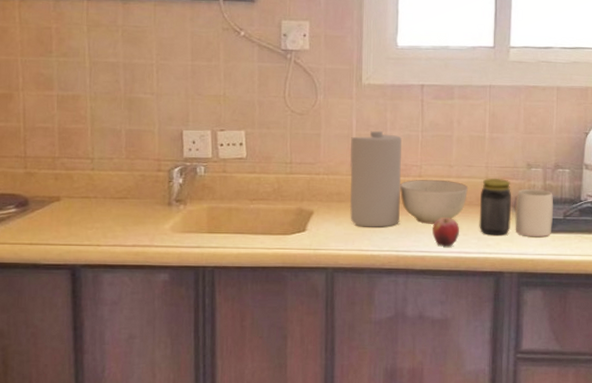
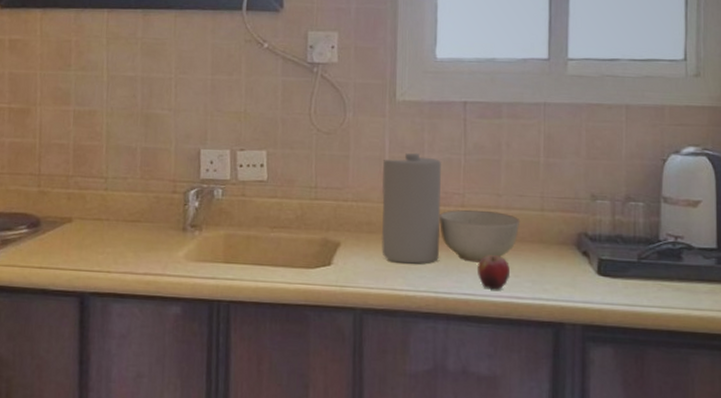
jar: present [479,178,512,236] -> none [533,210,573,279]
mug: present [515,188,554,238] -> none [577,224,626,284]

